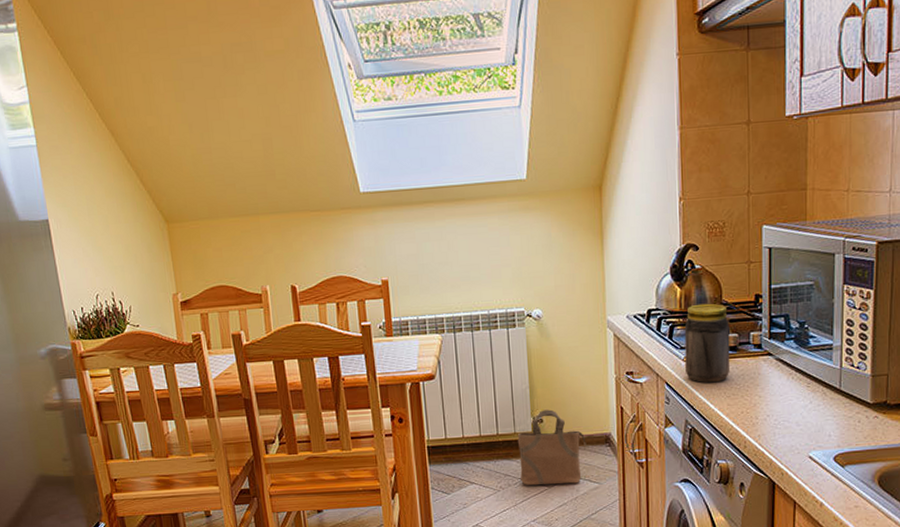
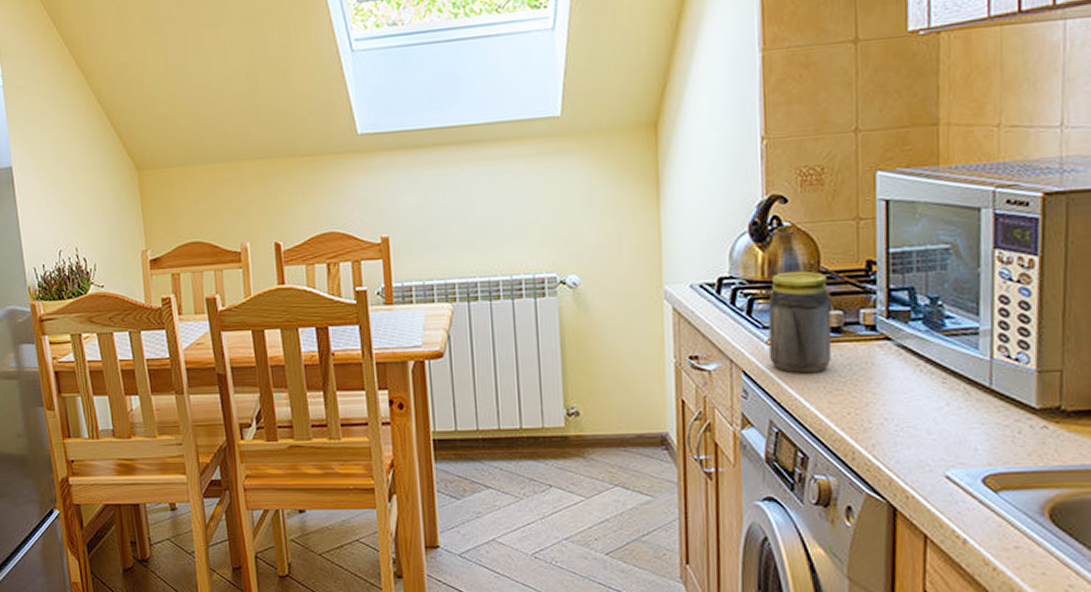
tote bag: present [517,409,587,486] -> none [545,400,636,495]

